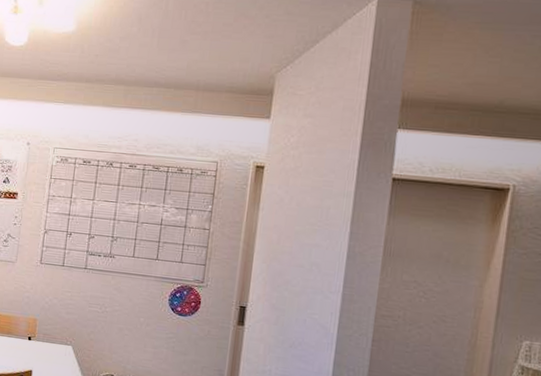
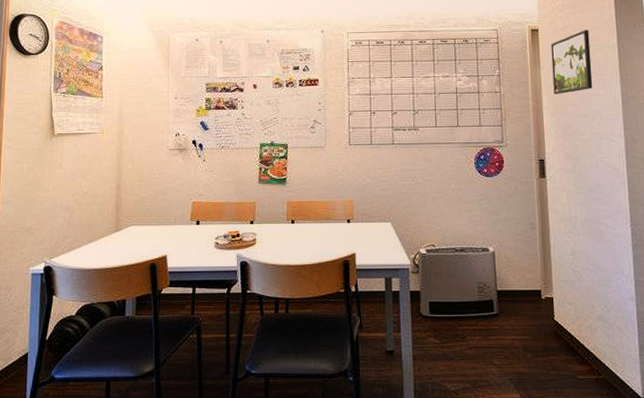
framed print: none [269,173,324,240] -> present [551,30,593,94]

